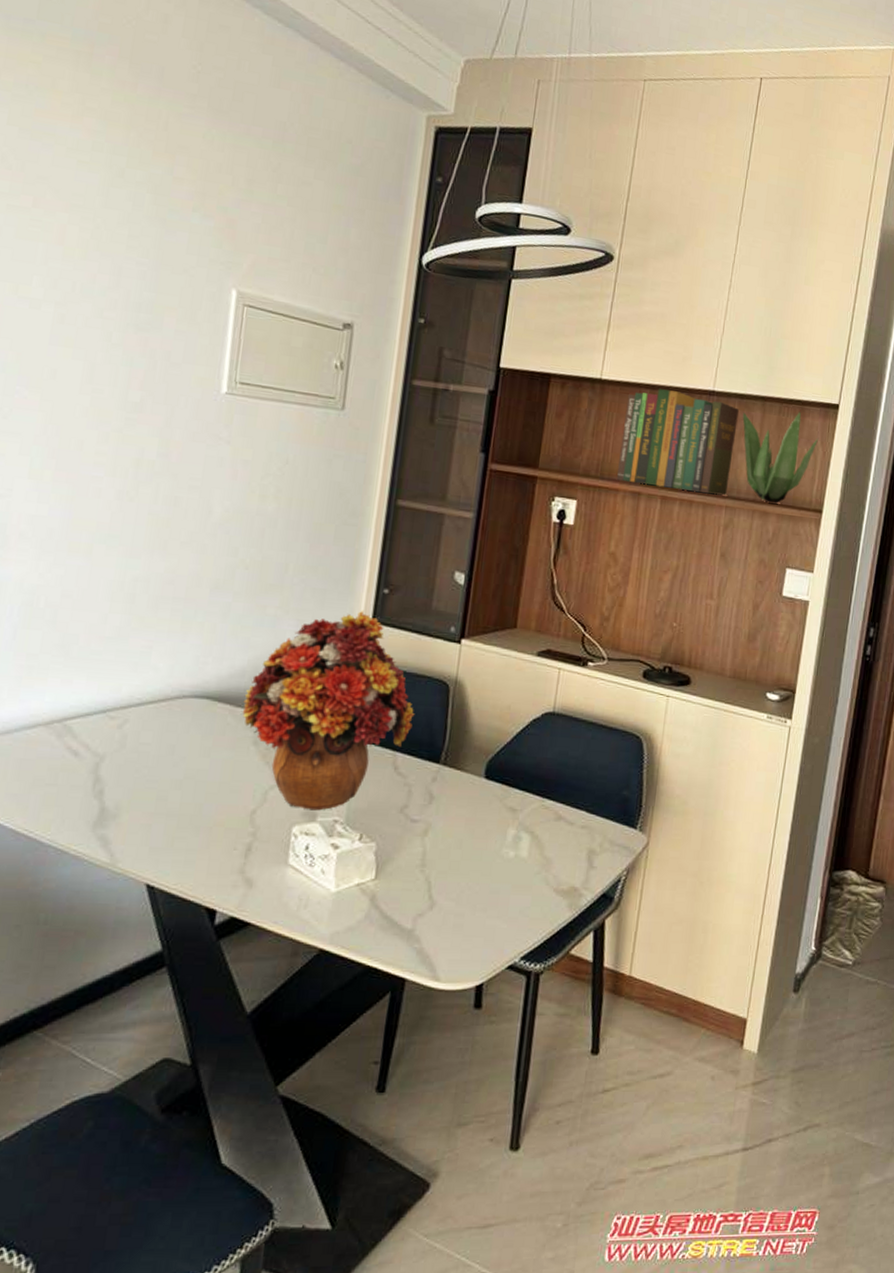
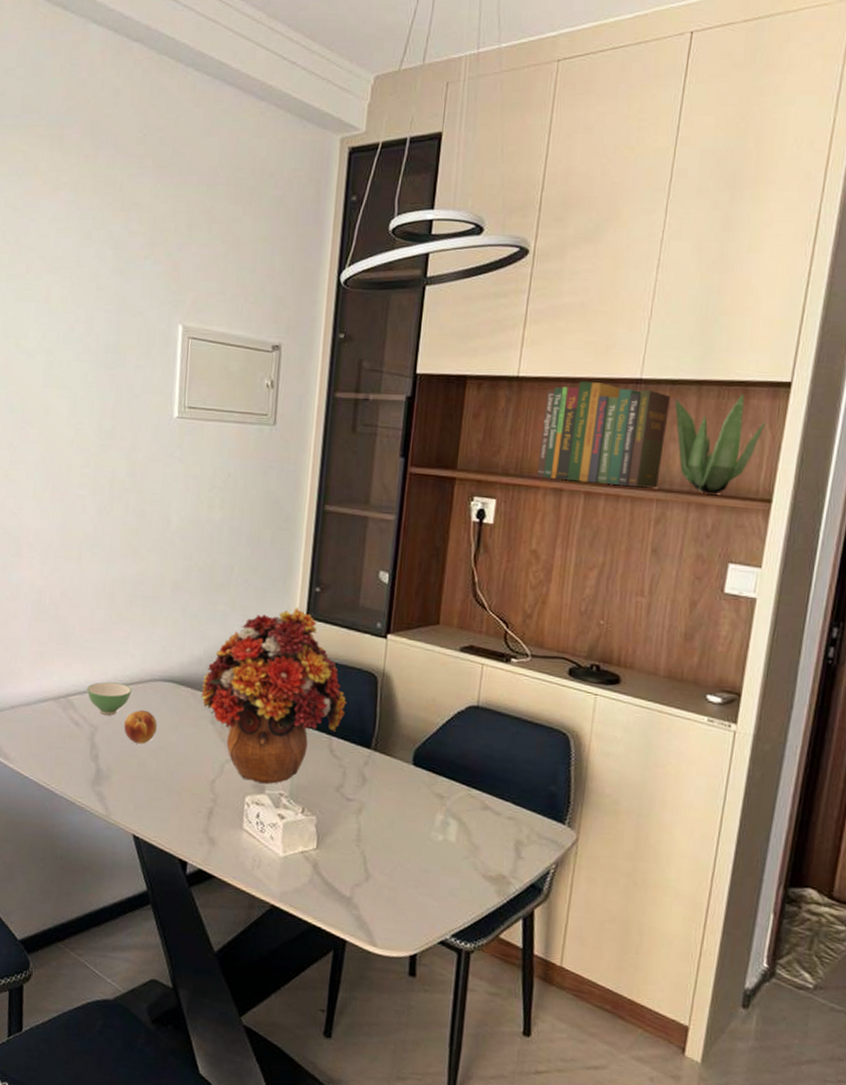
bowl: none [91,700,154,741] -> present [86,682,132,716]
fruit: none [140,732,185,774] -> present [124,710,157,744]

